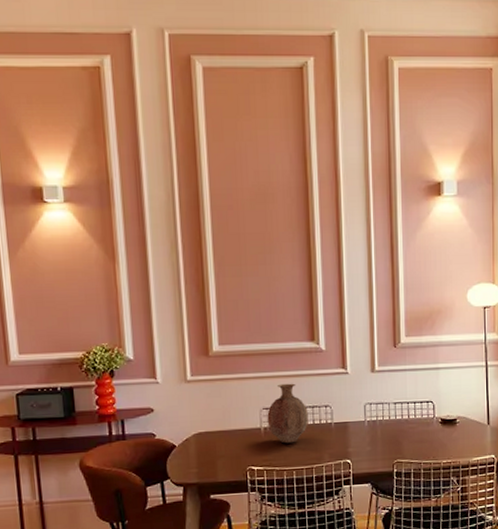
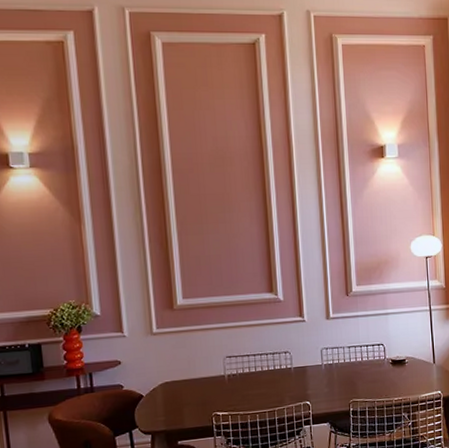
vase: present [267,383,309,444] -> none [230,332,270,389]

